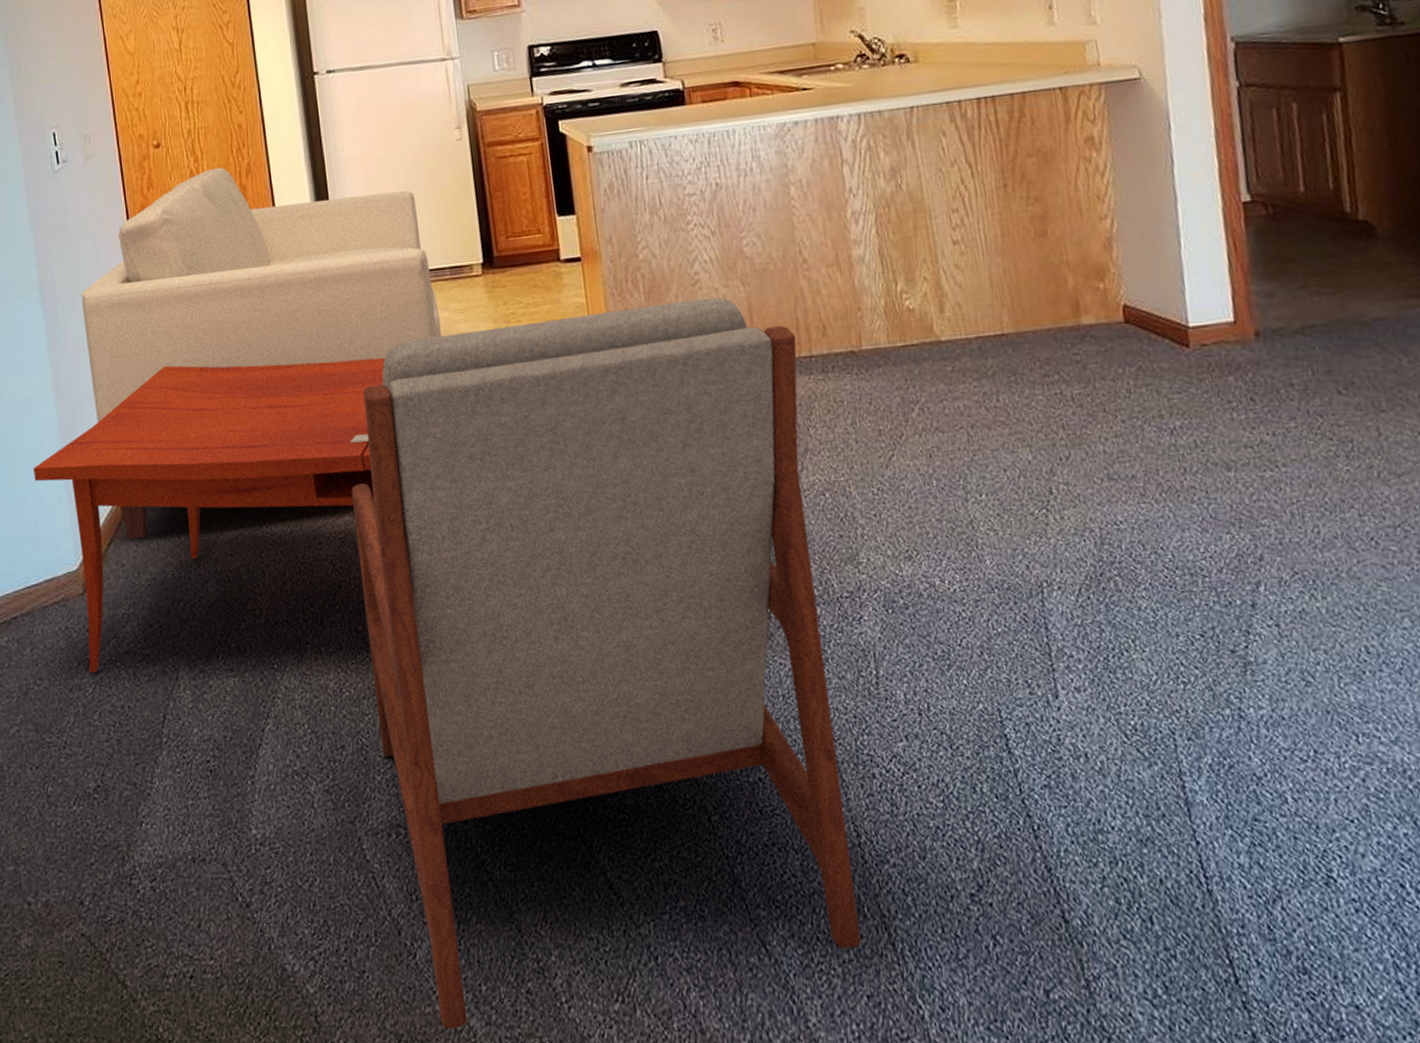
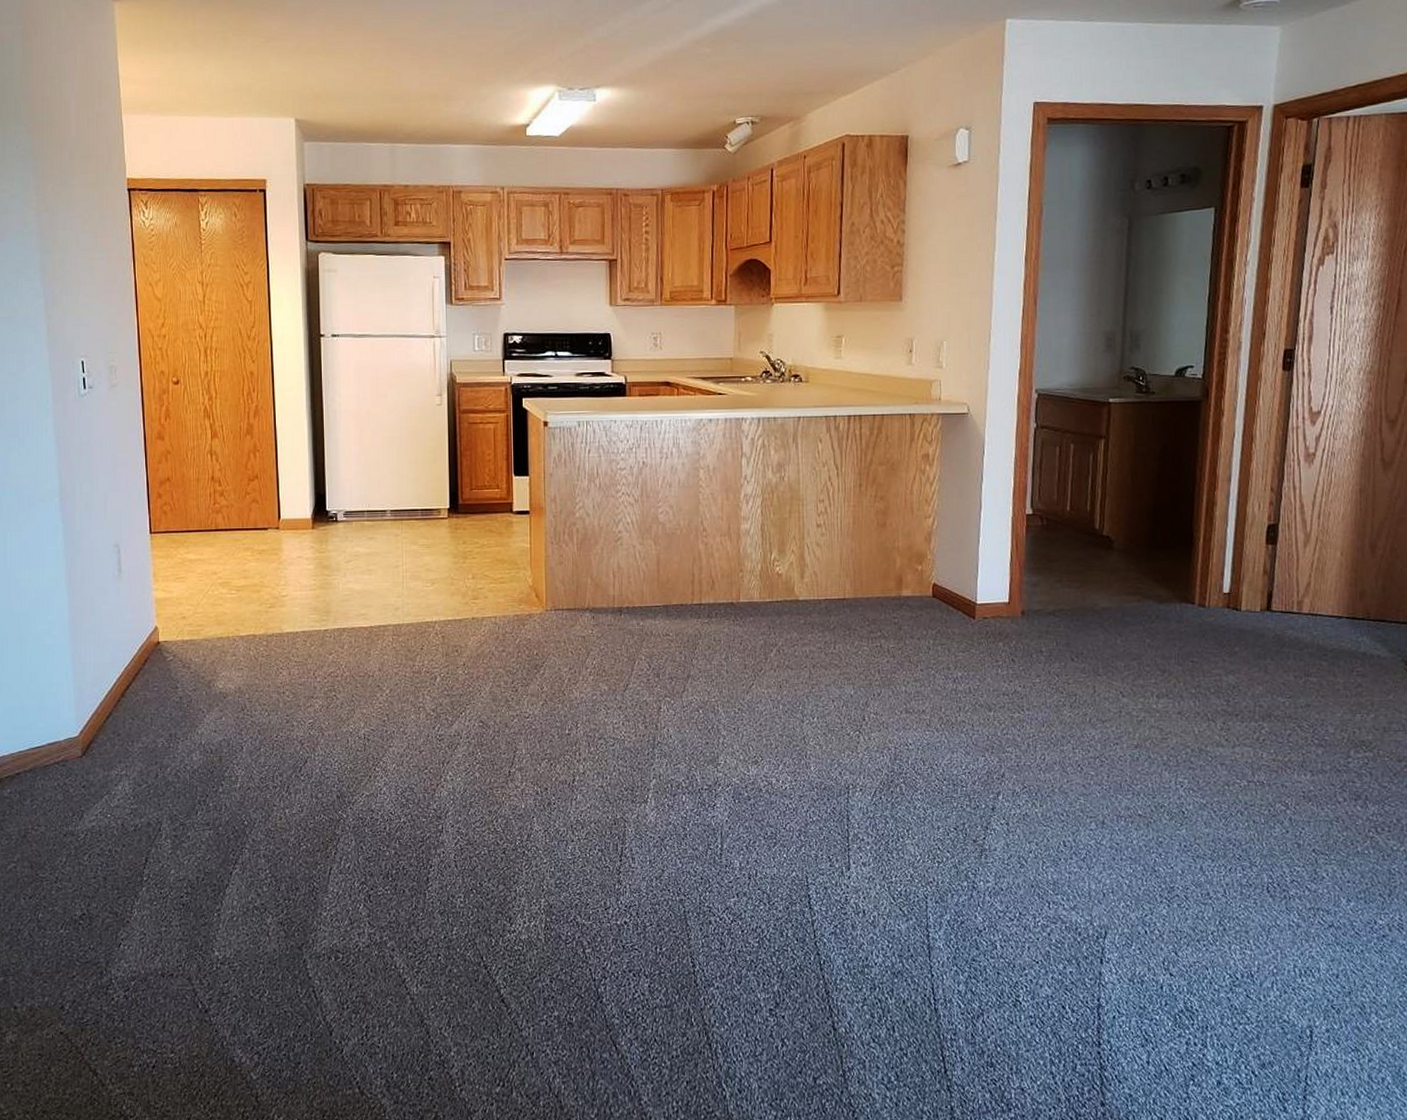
coffee table: present [34,357,386,674] -> none [44,570,361,822]
sofa: present [81,167,442,539] -> none [97,406,409,713]
armchair: present [351,296,861,1029] -> none [322,551,691,1107]

